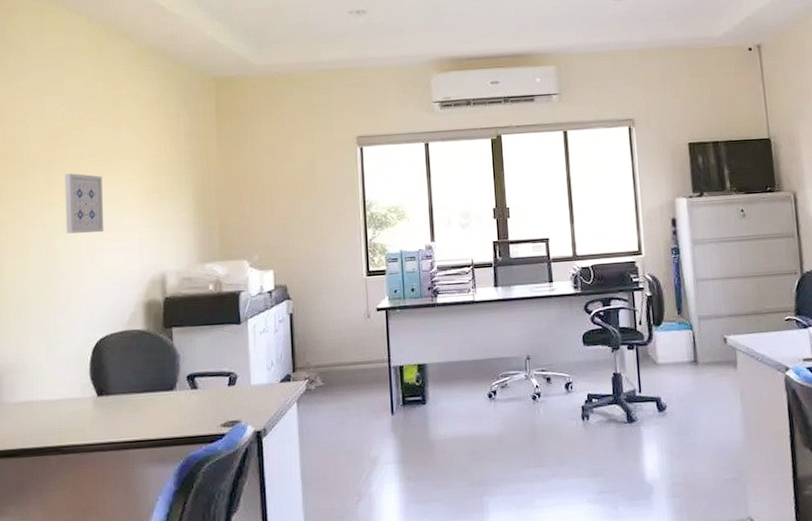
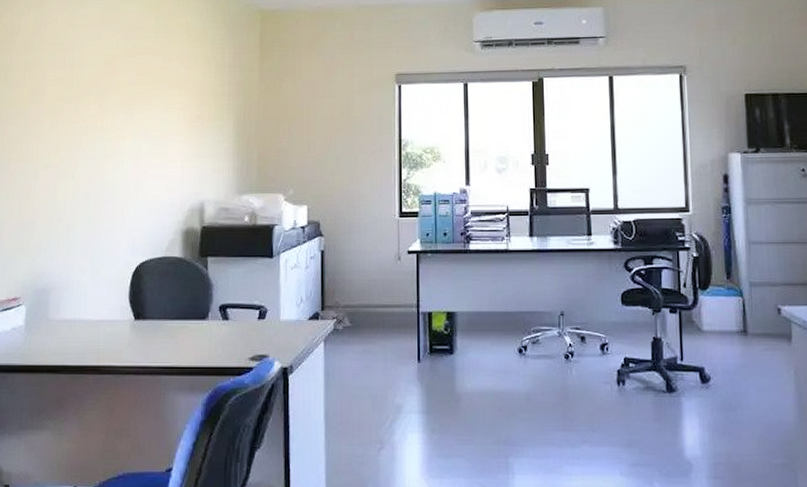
wall art: present [65,173,104,234] -> none [114,99,150,159]

